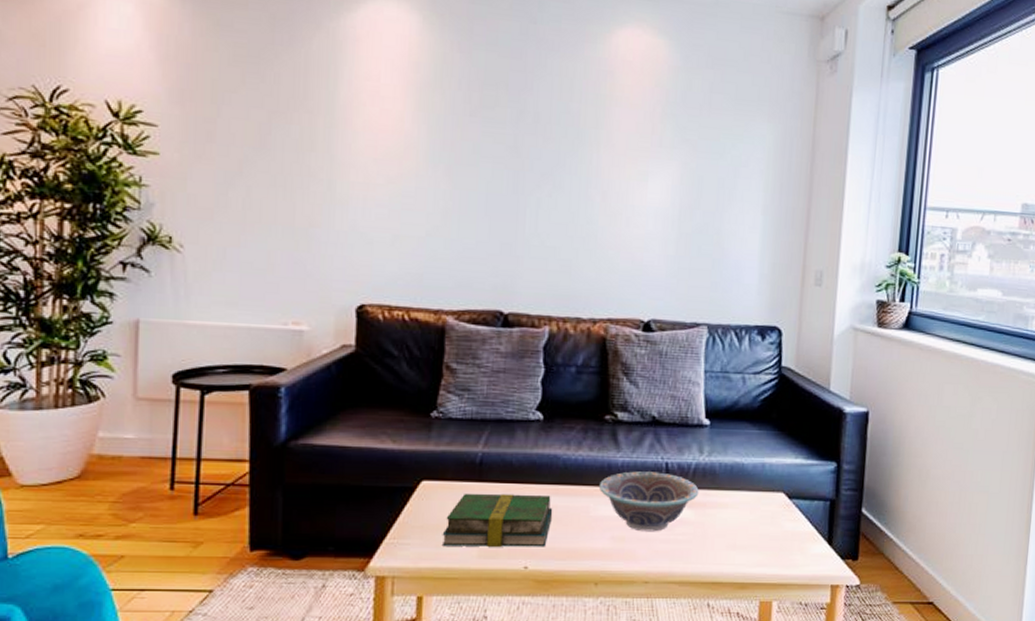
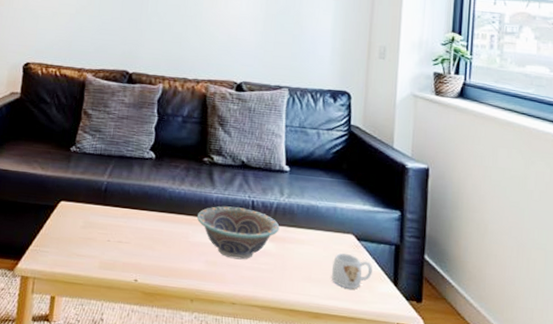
book: present [441,493,553,547] -> none [72,214,160,265]
mug: none [758,514,805,553] -> present [331,252,373,289]

